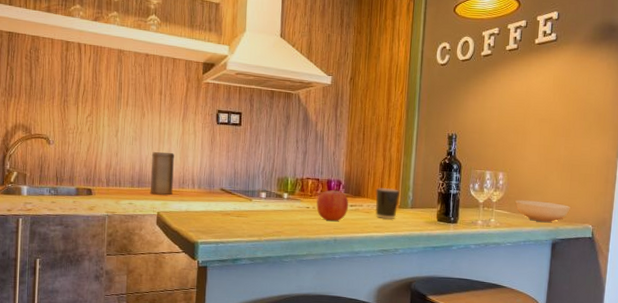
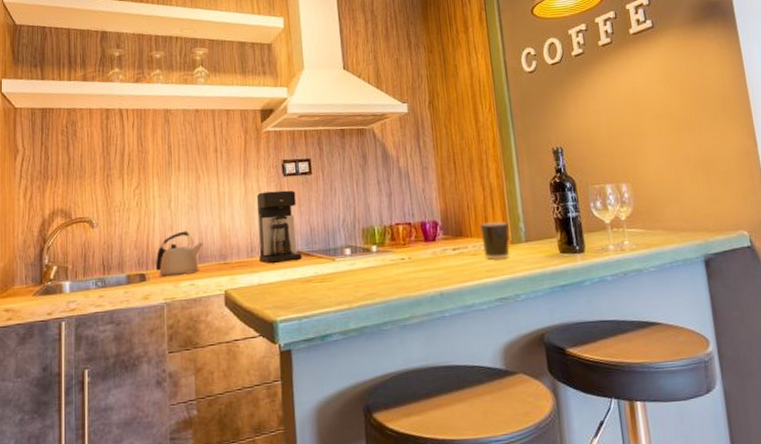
kettle: none [102,158,143,195] -> present [156,231,203,277]
canister: present [149,152,174,196] -> none [211,217,240,270]
coffee maker: none [189,135,225,197] -> present [257,190,302,264]
fruit: present [316,187,349,221] -> none [412,230,451,272]
bowl: present [515,200,571,223] -> none [648,210,717,237]

